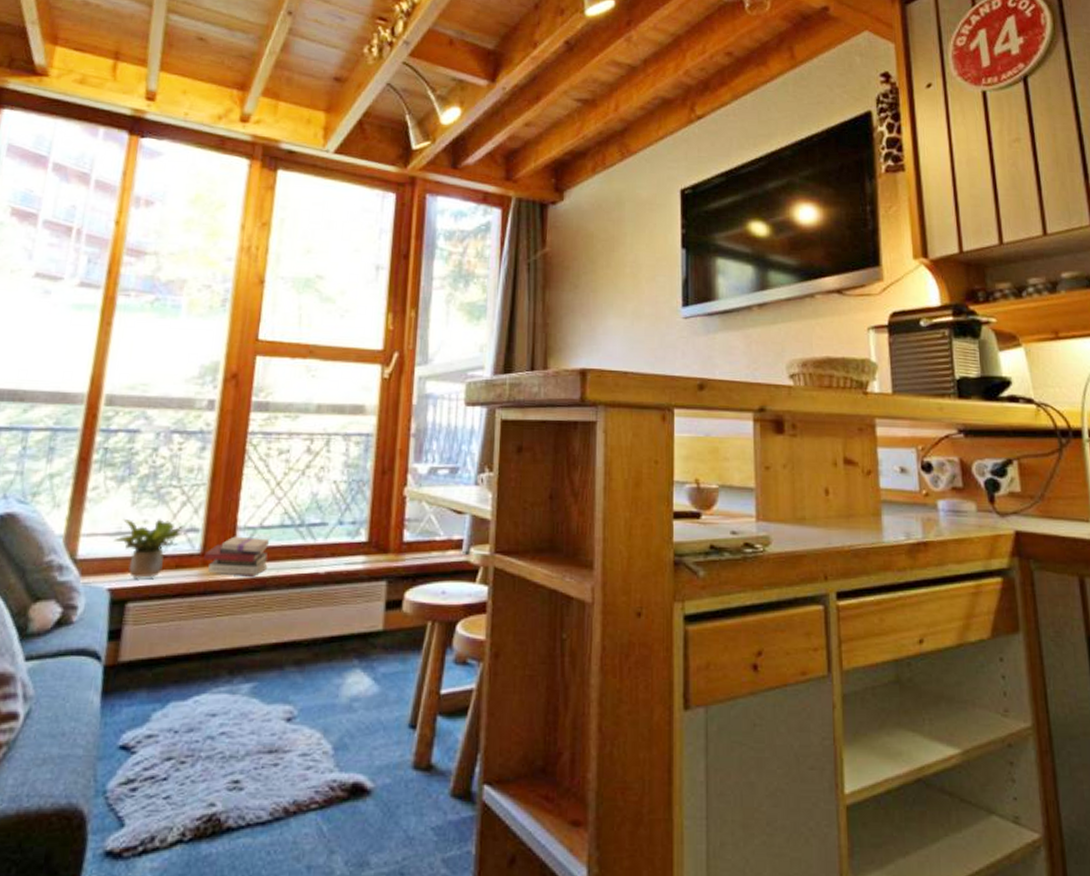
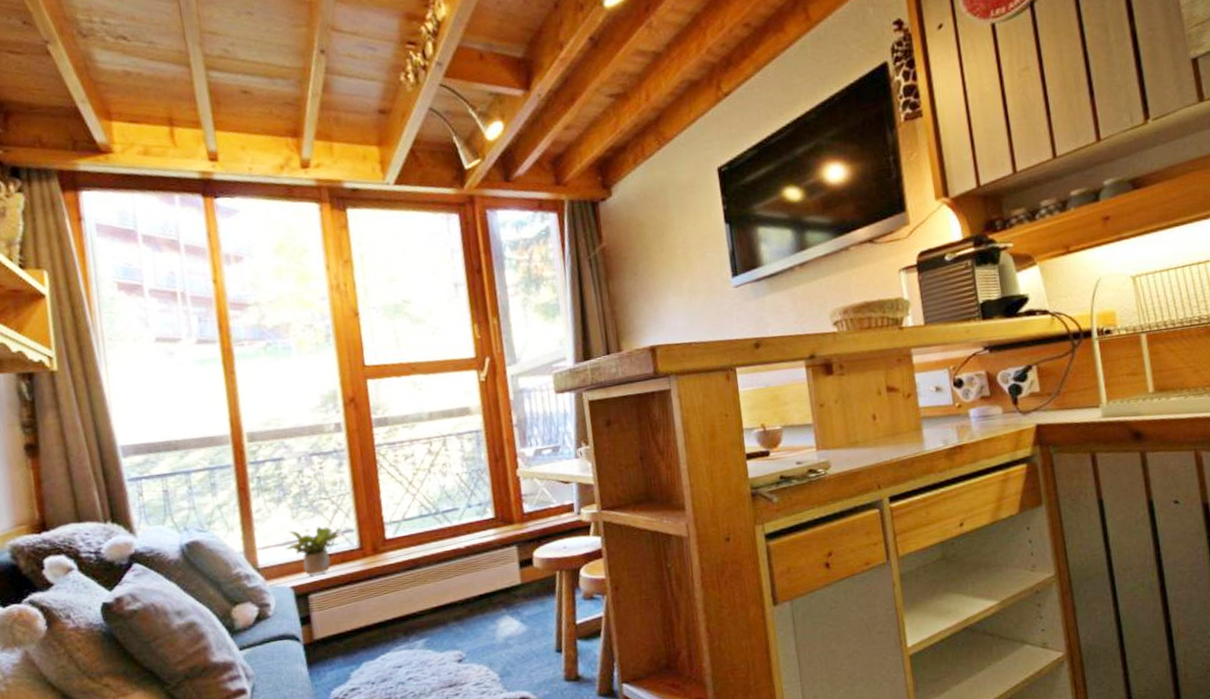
books: present [204,536,270,577] -> none [362,528,417,562]

